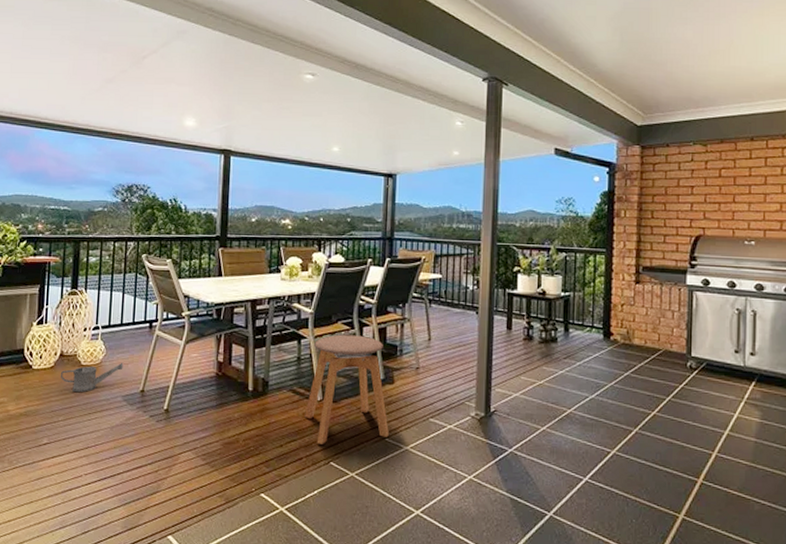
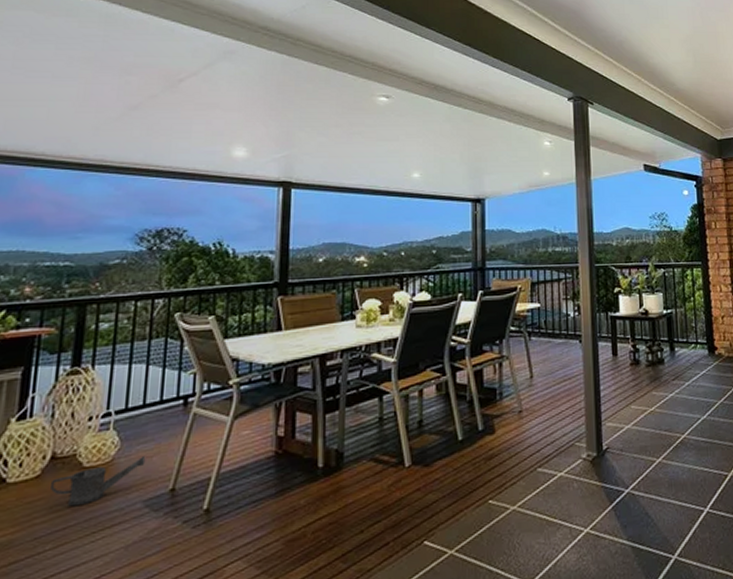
stool: present [305,334,389,444] -> none [390,382,492,521]

